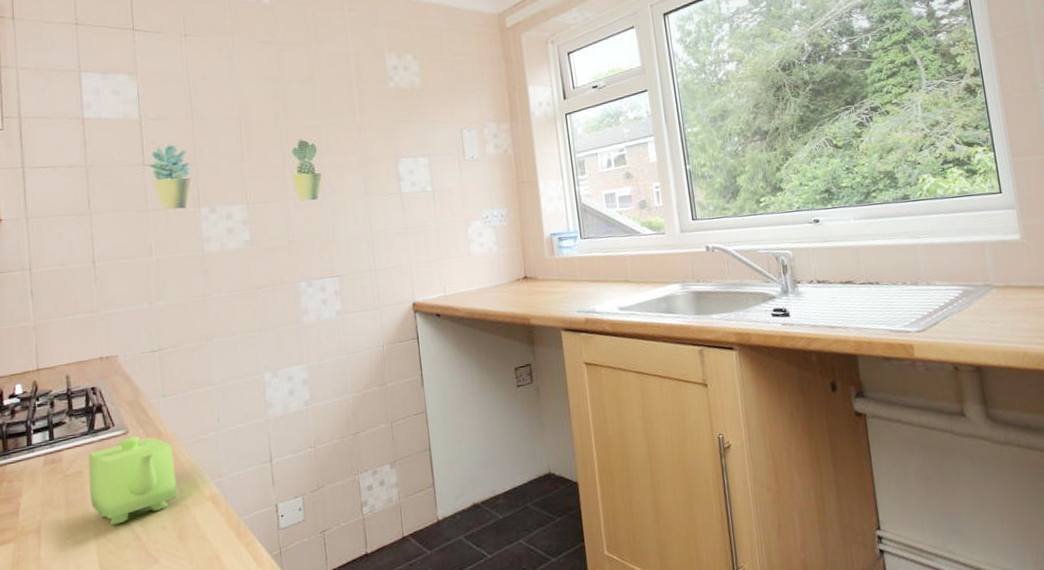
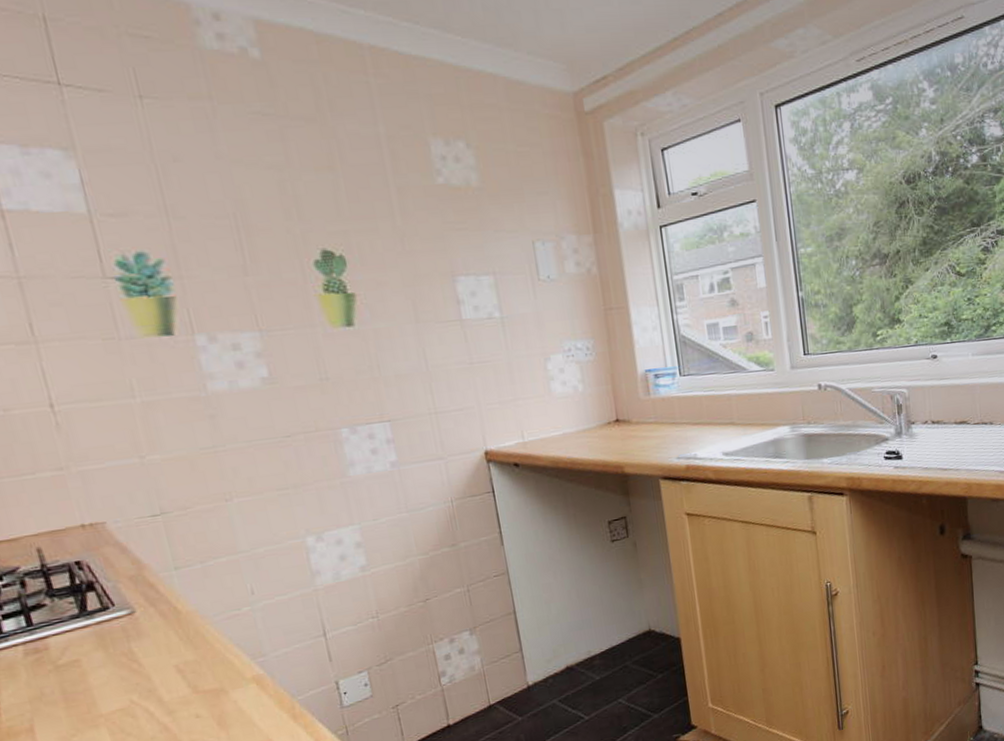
teapot: present [88,436,177,525] -> none [84,615,210,718]

